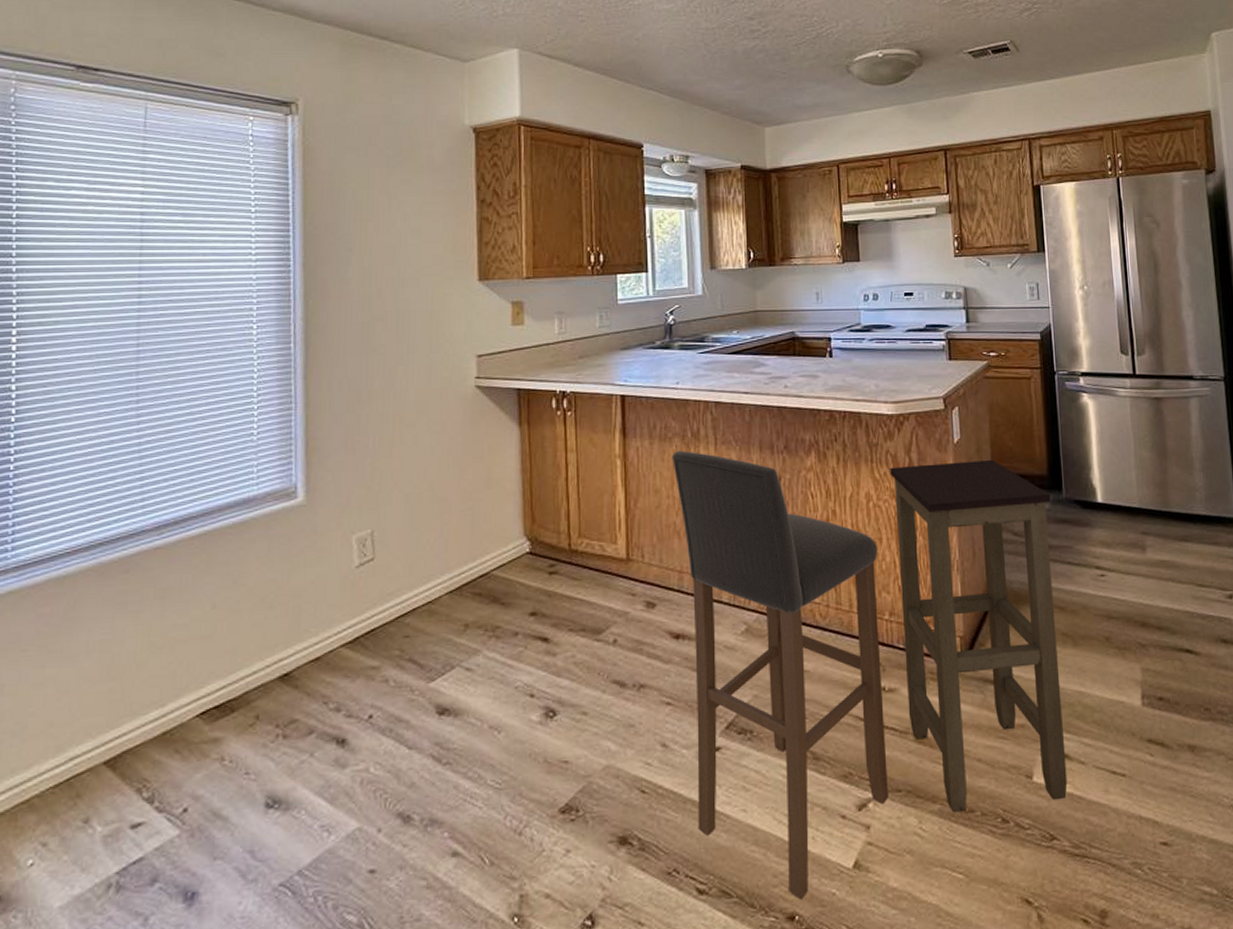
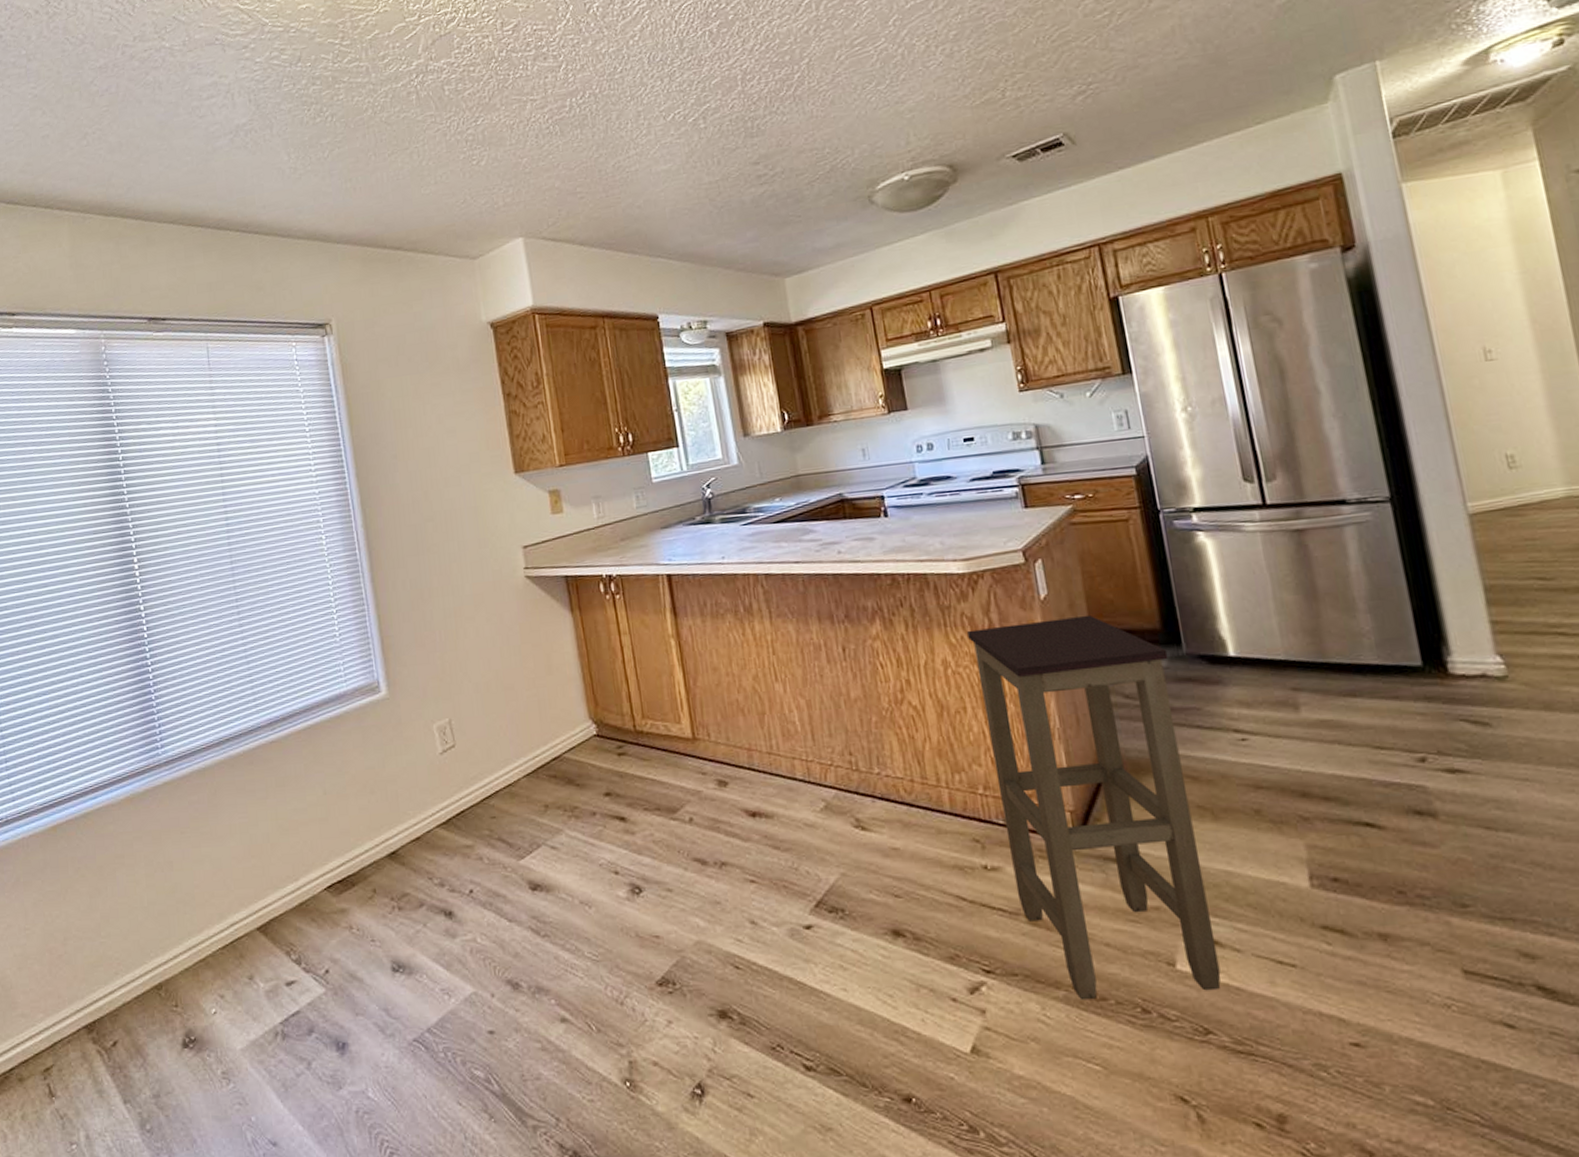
bar stool: present [673,451,888,900] -> none [727,626,1003,1083]

